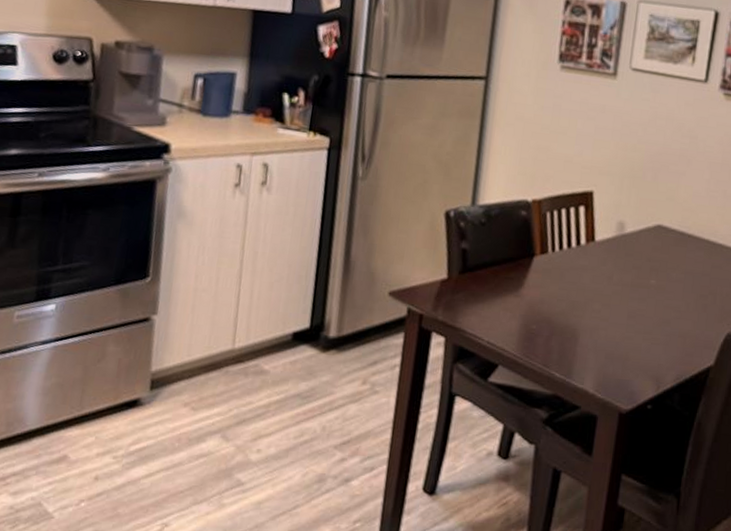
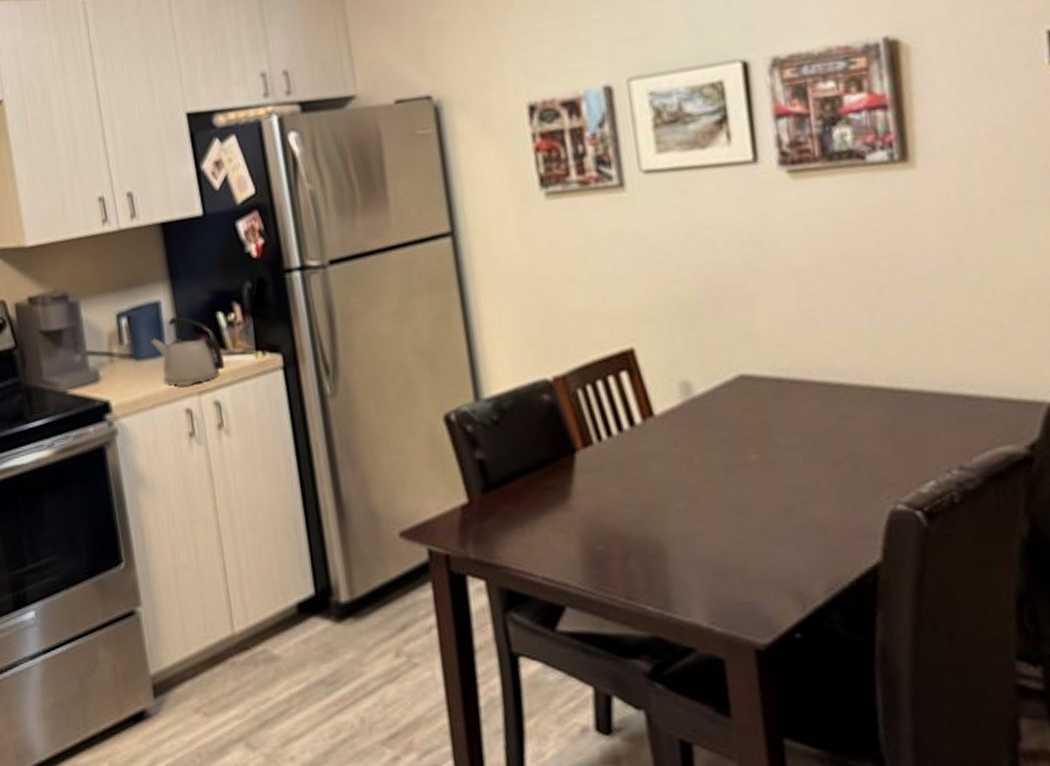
kettle: none [219,88,281,146] -> present [150,316,225,387]

